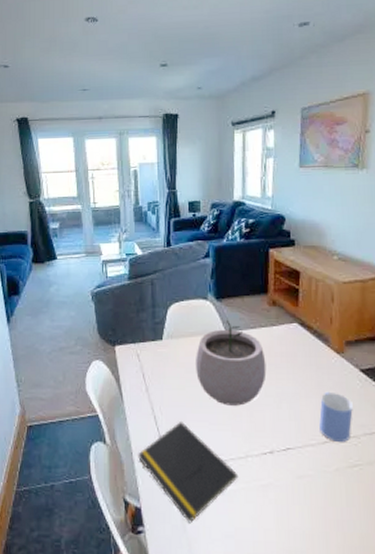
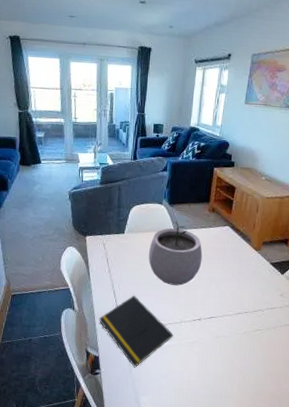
mug: present [319,391,353,442] -> none [236,277,262,314]

